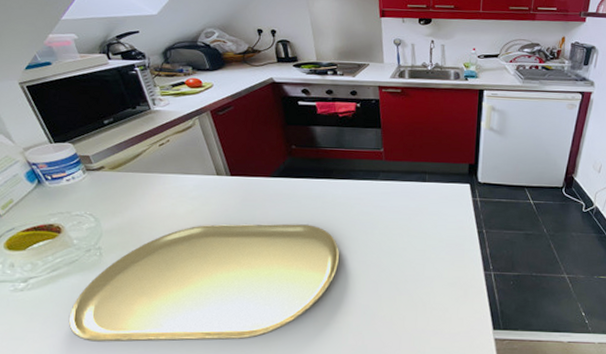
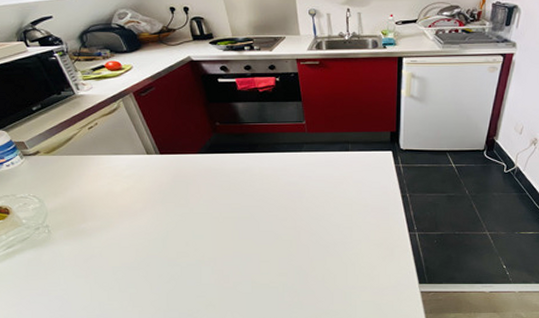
placemat: present [68,224,340,342] -> none [29,196,271,307]

